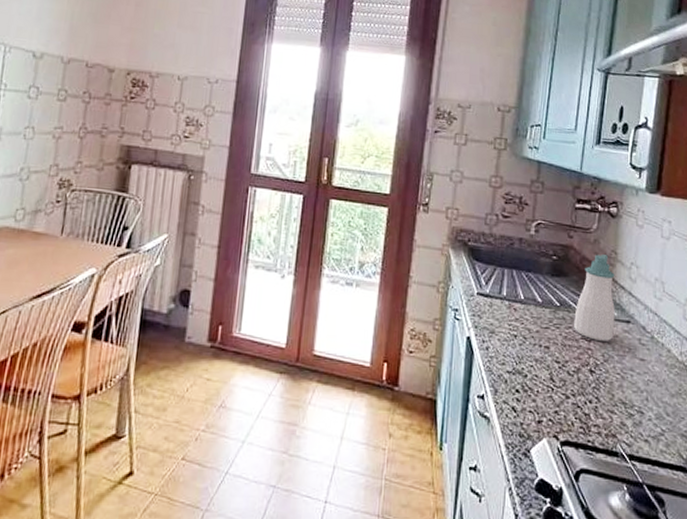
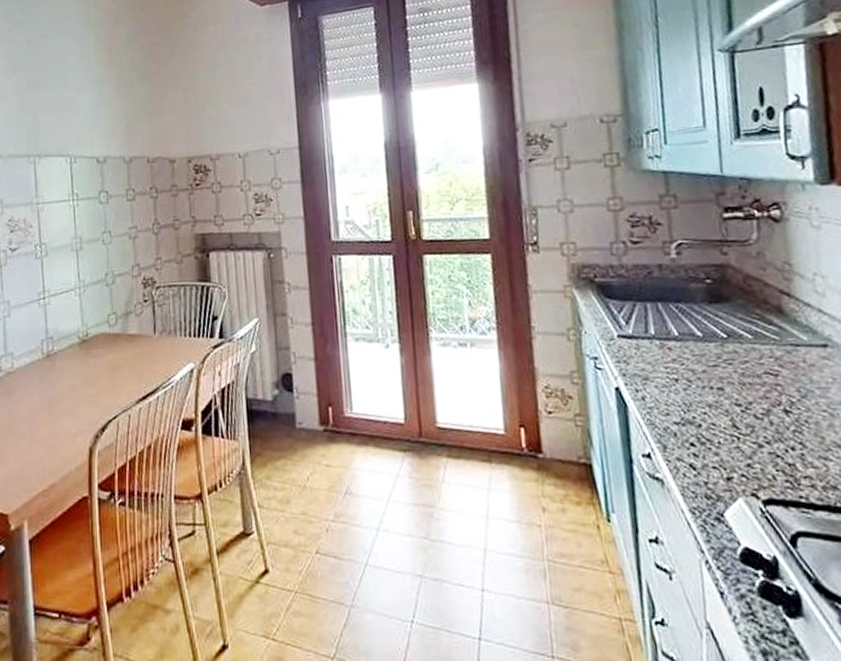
soap bottle: present [574,254,615,341] -> none [748,268,809,374]

